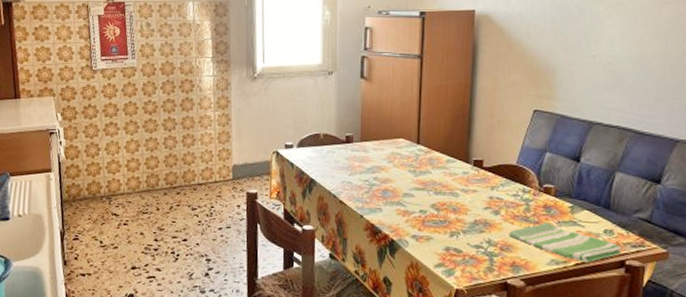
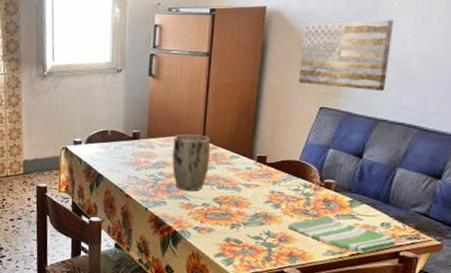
plant pot: none [387,137,426,197] -> present [172,134,211,191]
wall art: none [510,24,600,94] -> present [298,20,393,91]

